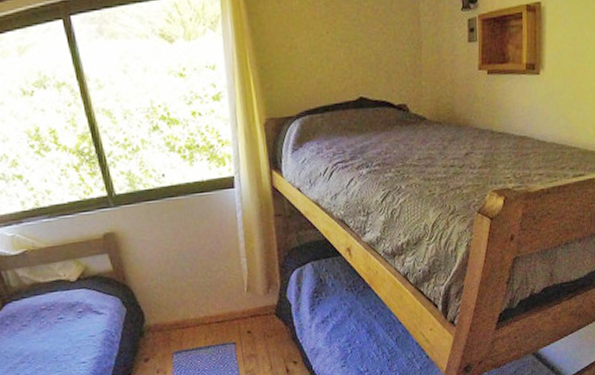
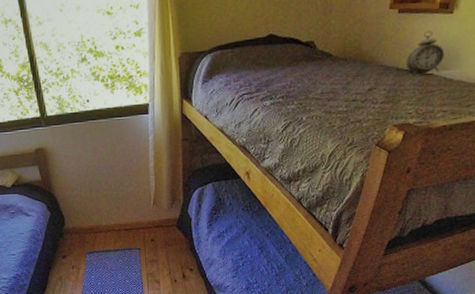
alarm clock: none [499,91,535,139] -> present [406,30,445,76]

